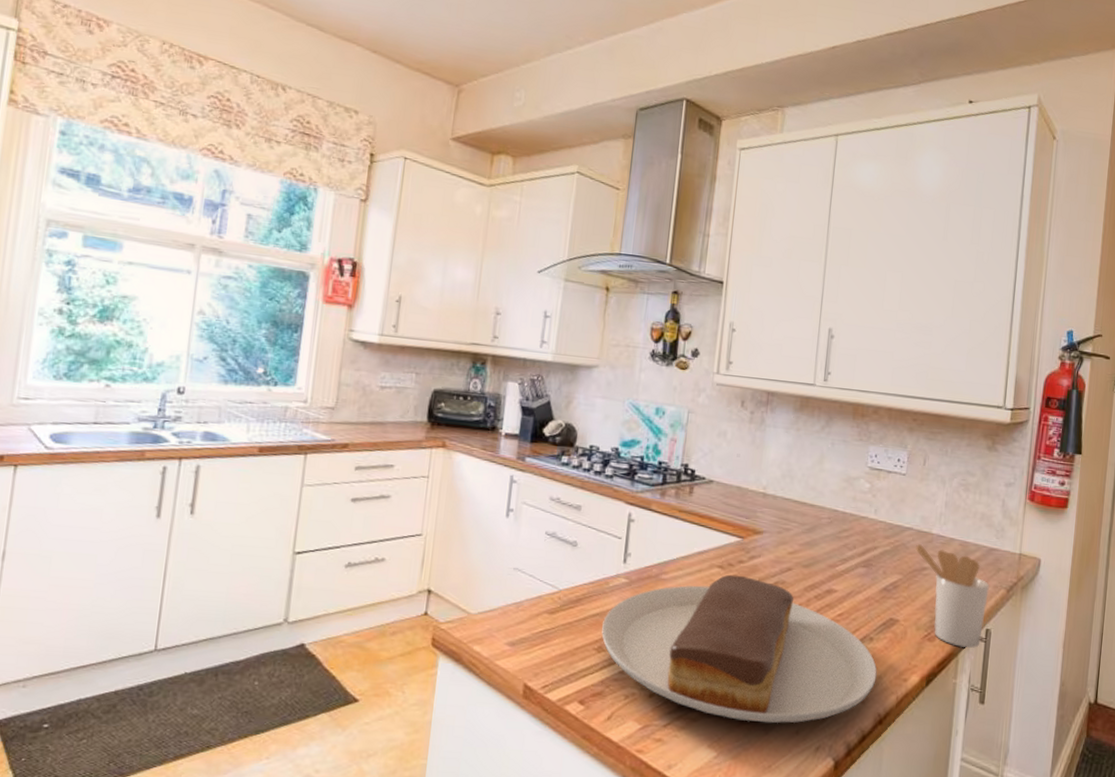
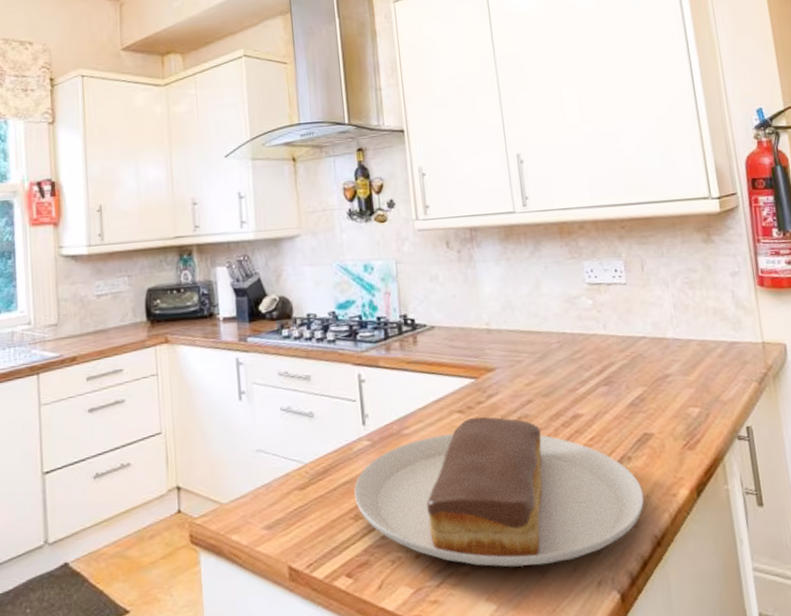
utensil holder: present [914,544,990,648] -> none [652,351,744,451]

